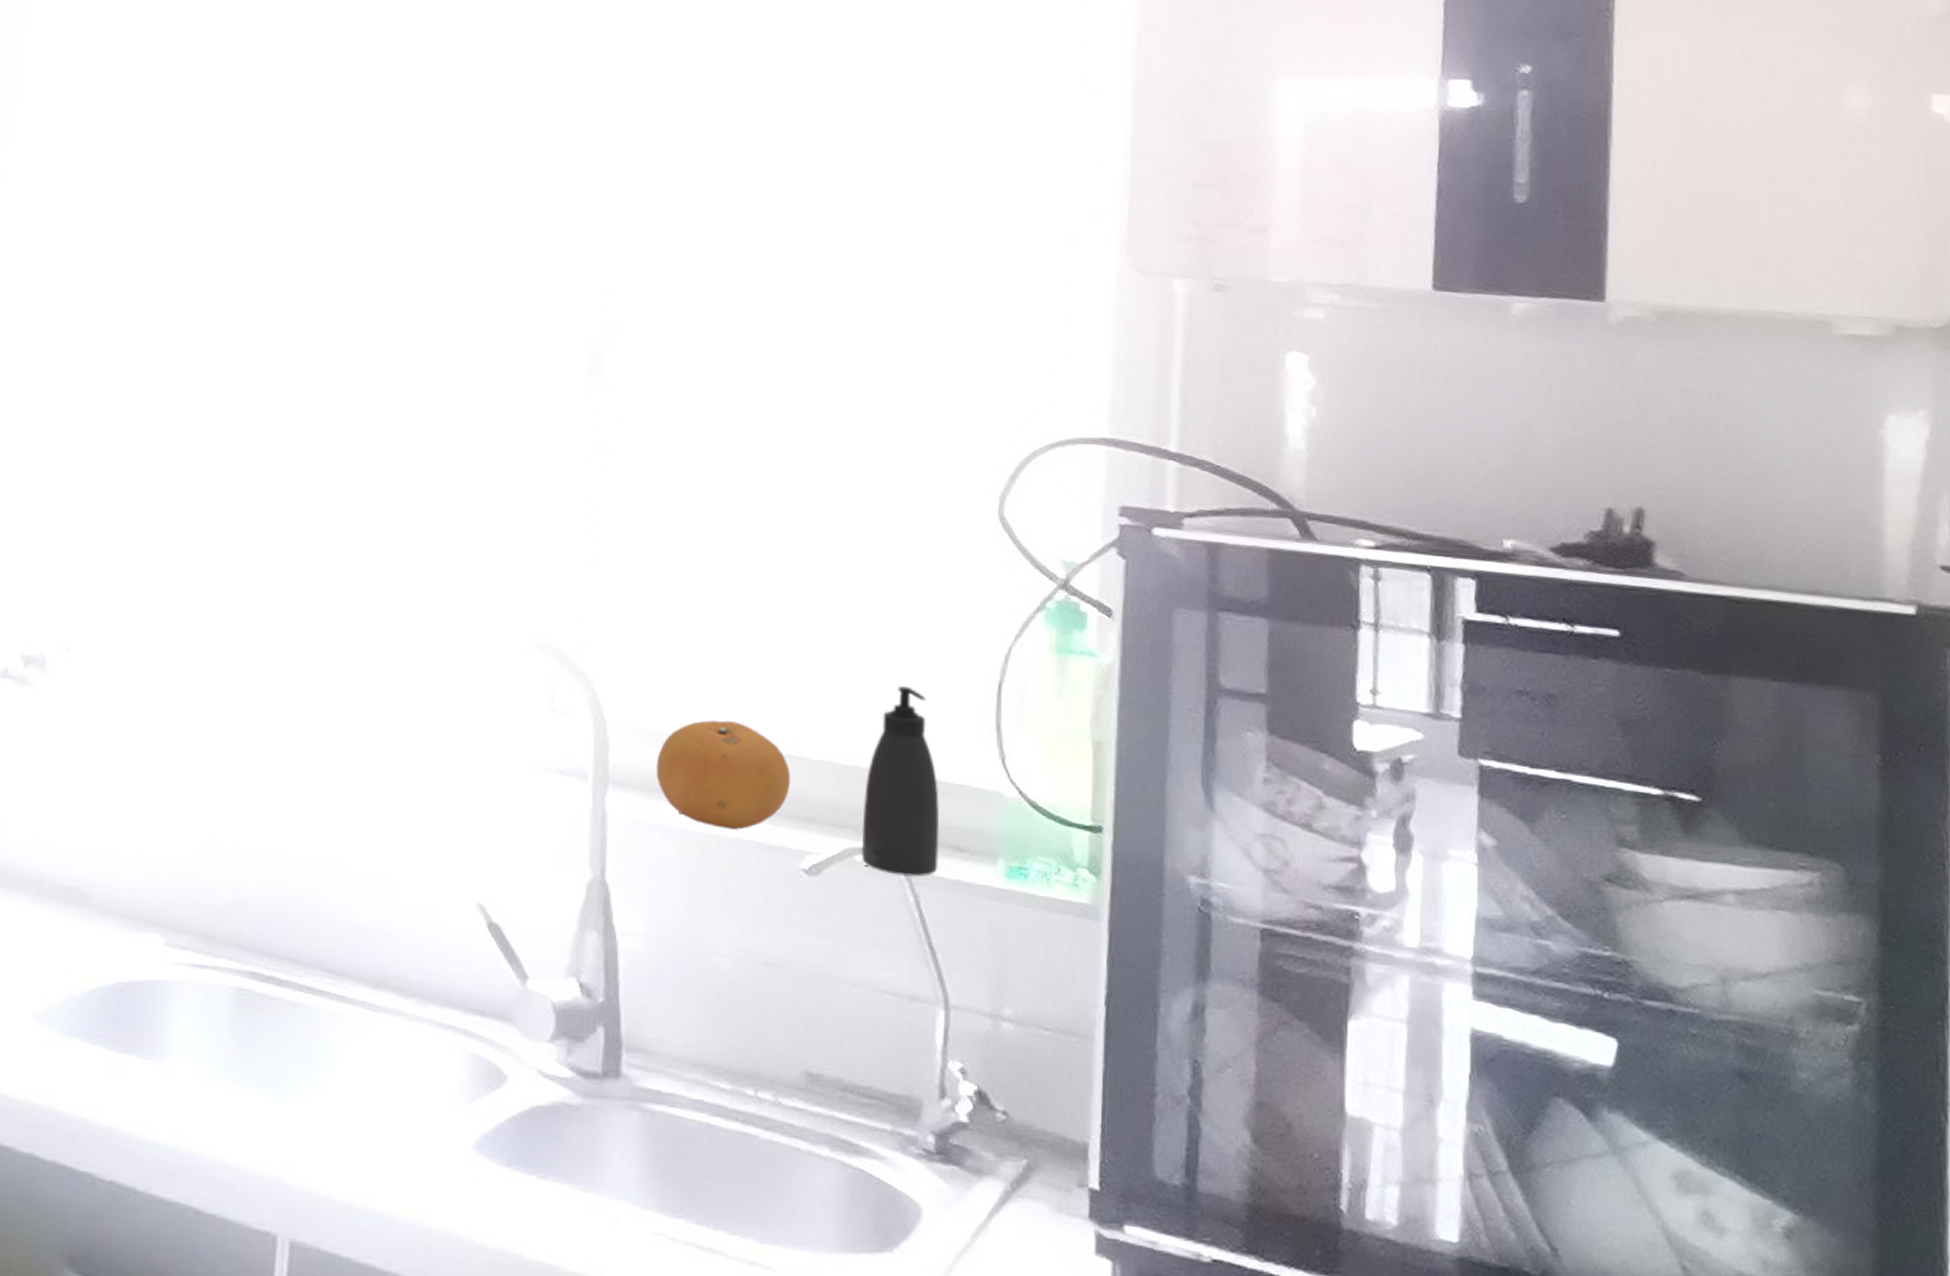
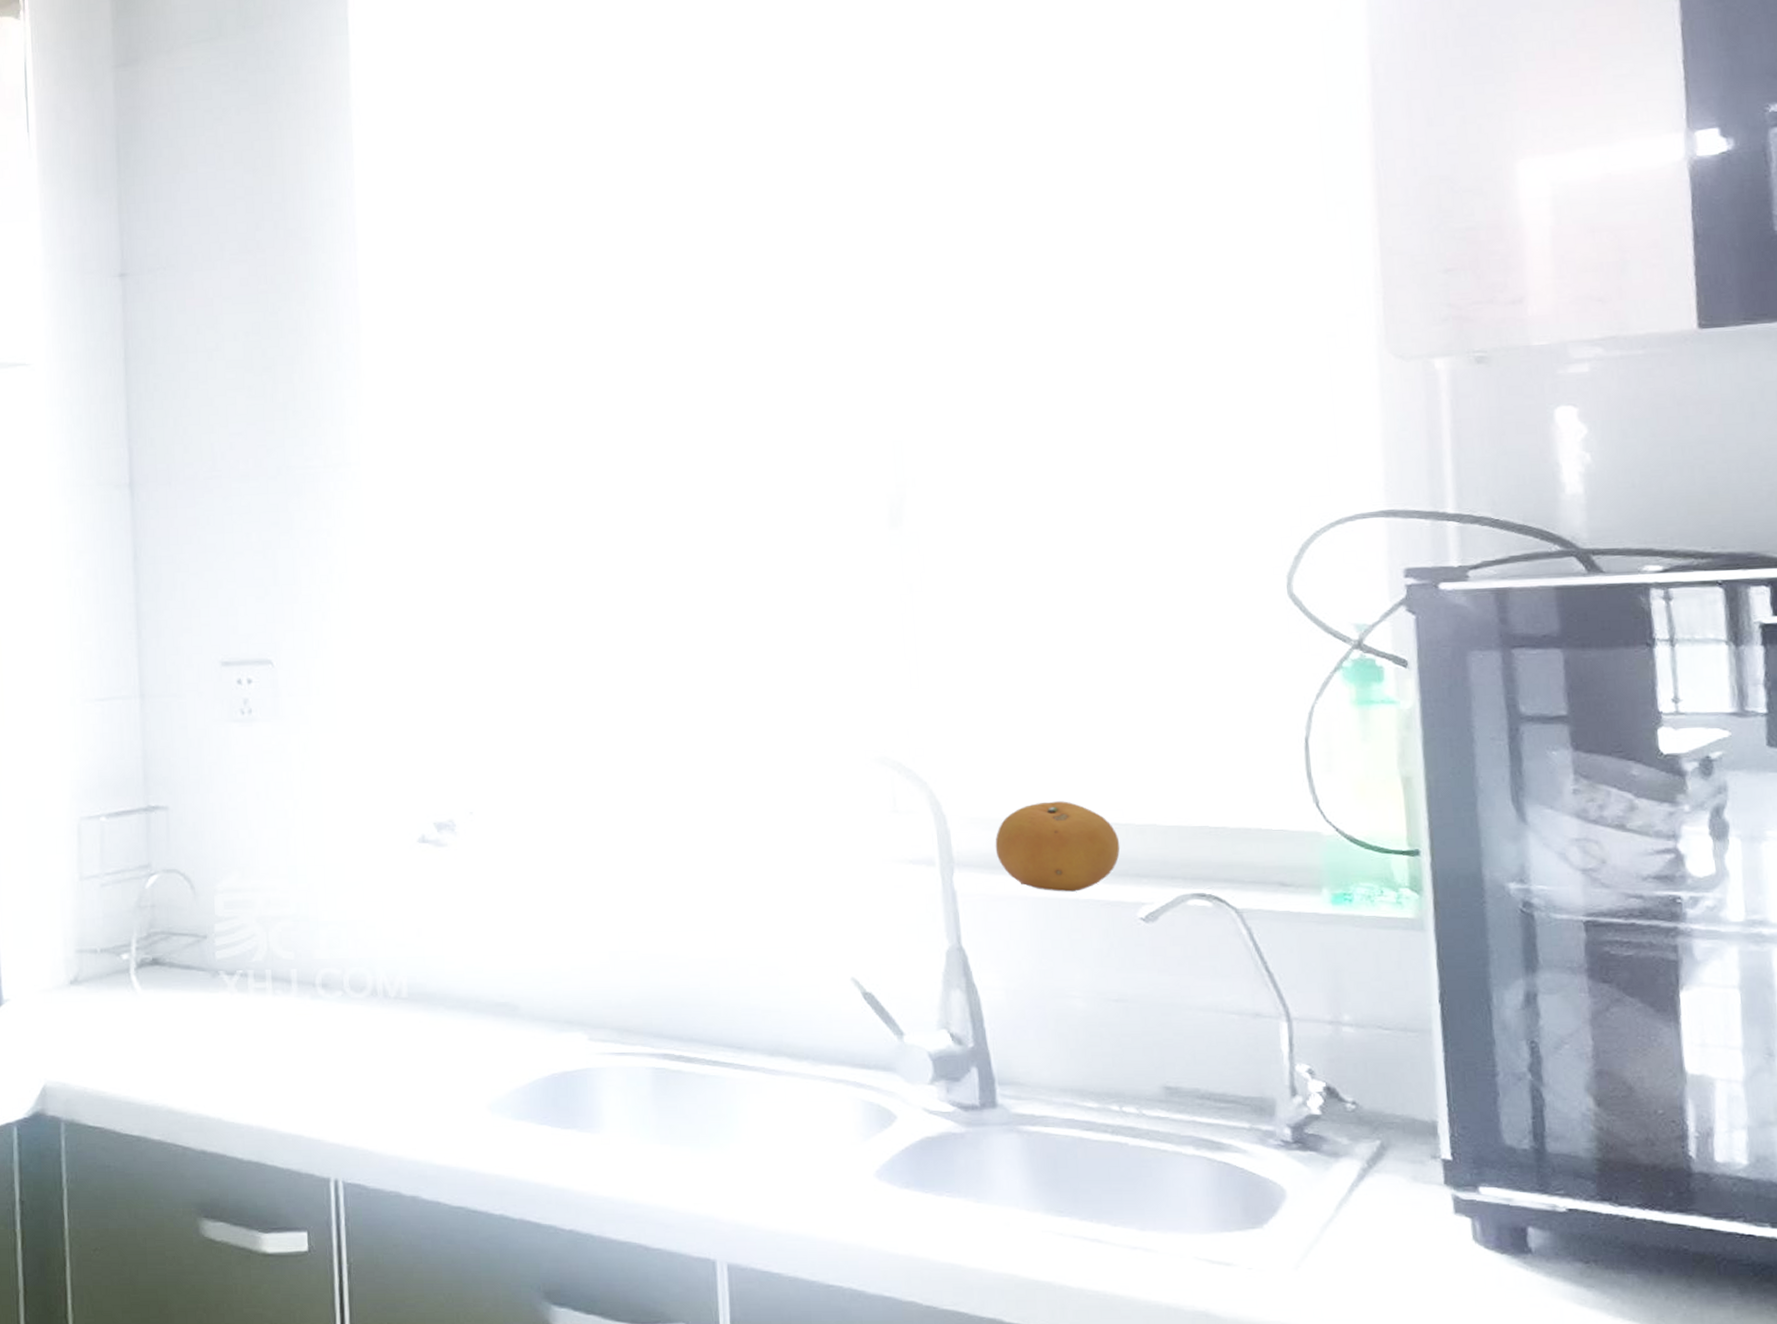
soap dispenser: present [862,685,940,877] -> none [1189,751,1267,914]

